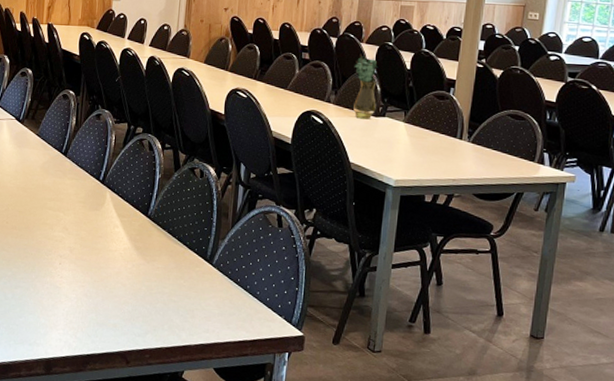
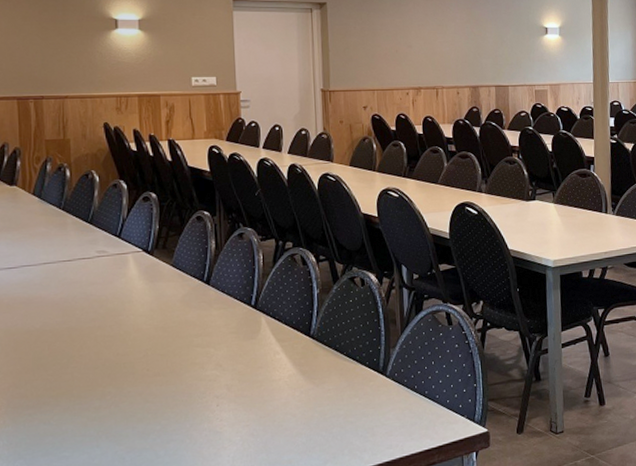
vase: present [353,53,378,120] -> none [500,140,526,205]

